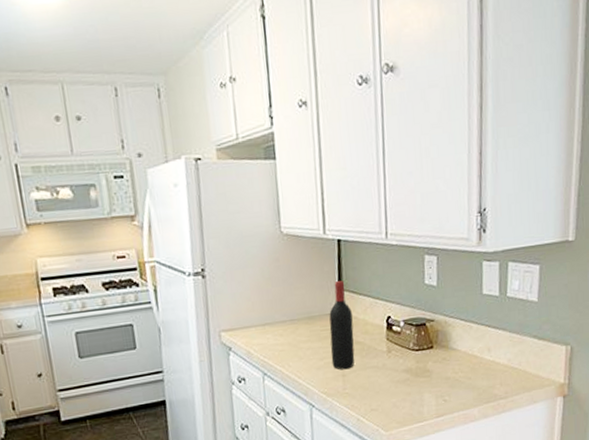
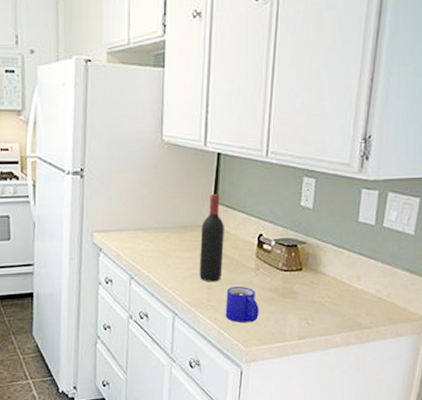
mug: none [361,370,396,407] -> present [225,287,259,322]

